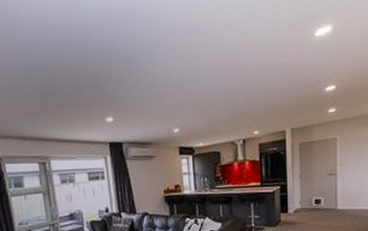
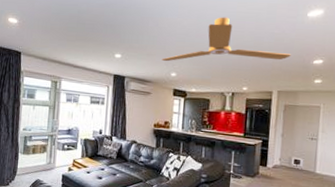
ceiling fan: none [160,51,302,117] -> present [161,17,292,62]

